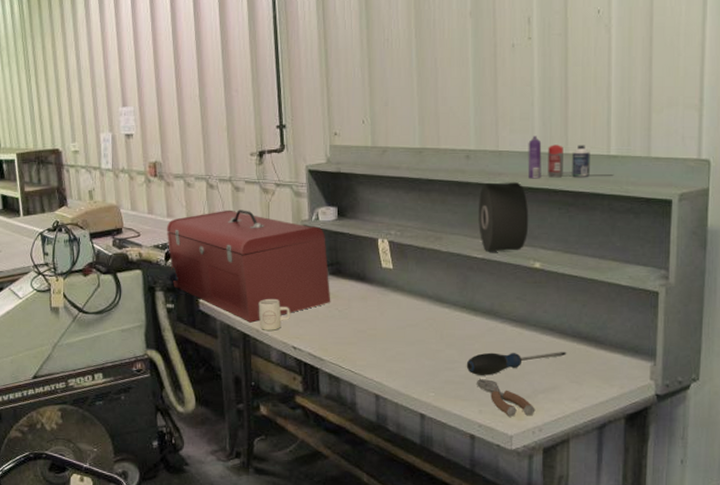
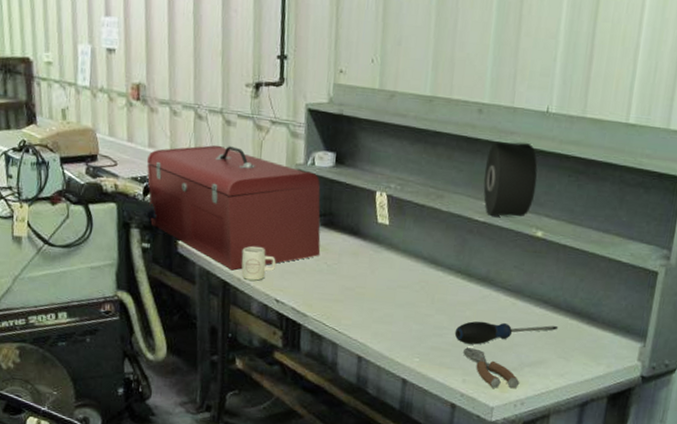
spray can: present [527,136,614,179] -> none [540,94,630,147]

